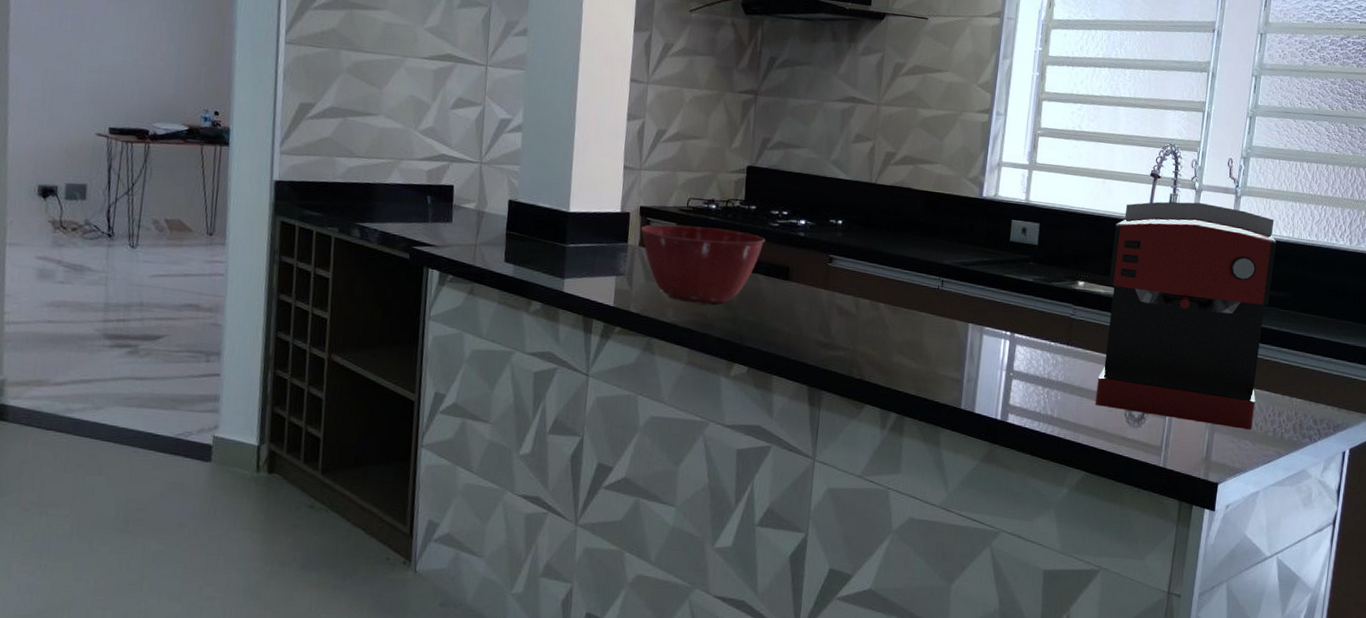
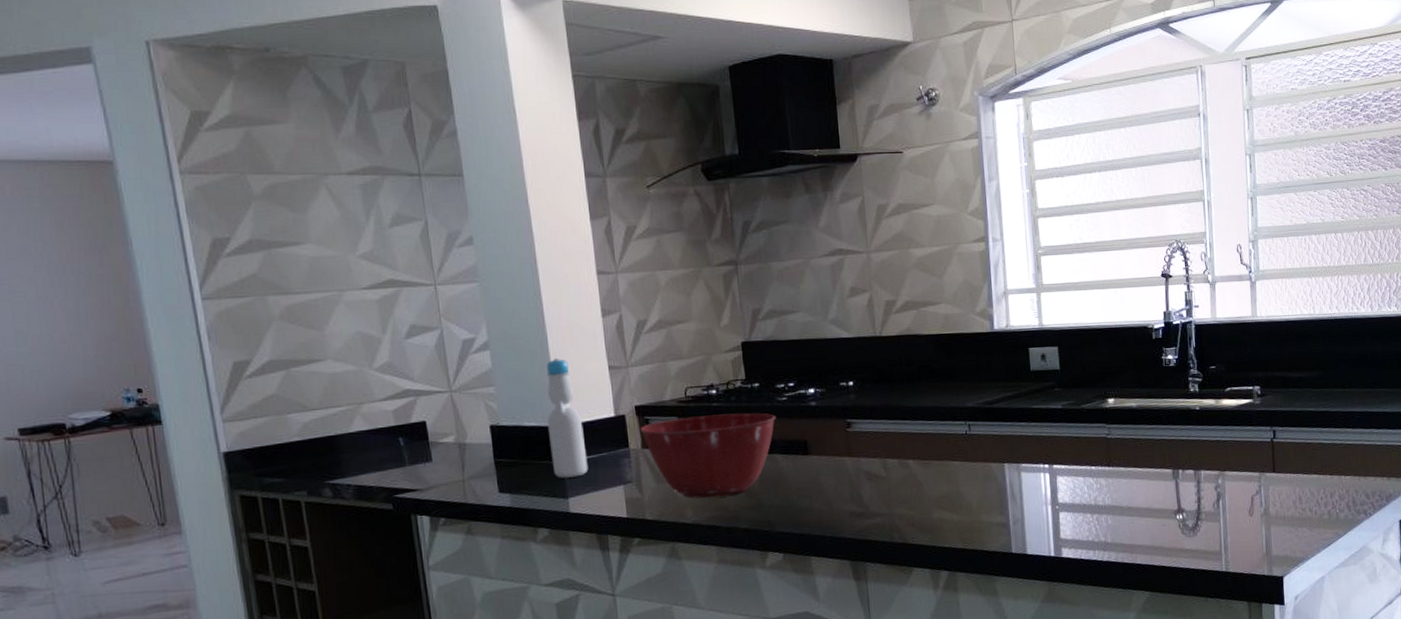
bottle: none [556,149,591,261] -> present [546,357,588,478]
coffee maker: present [1095,201,1277,430] -> none [1135,295,1307,523]

